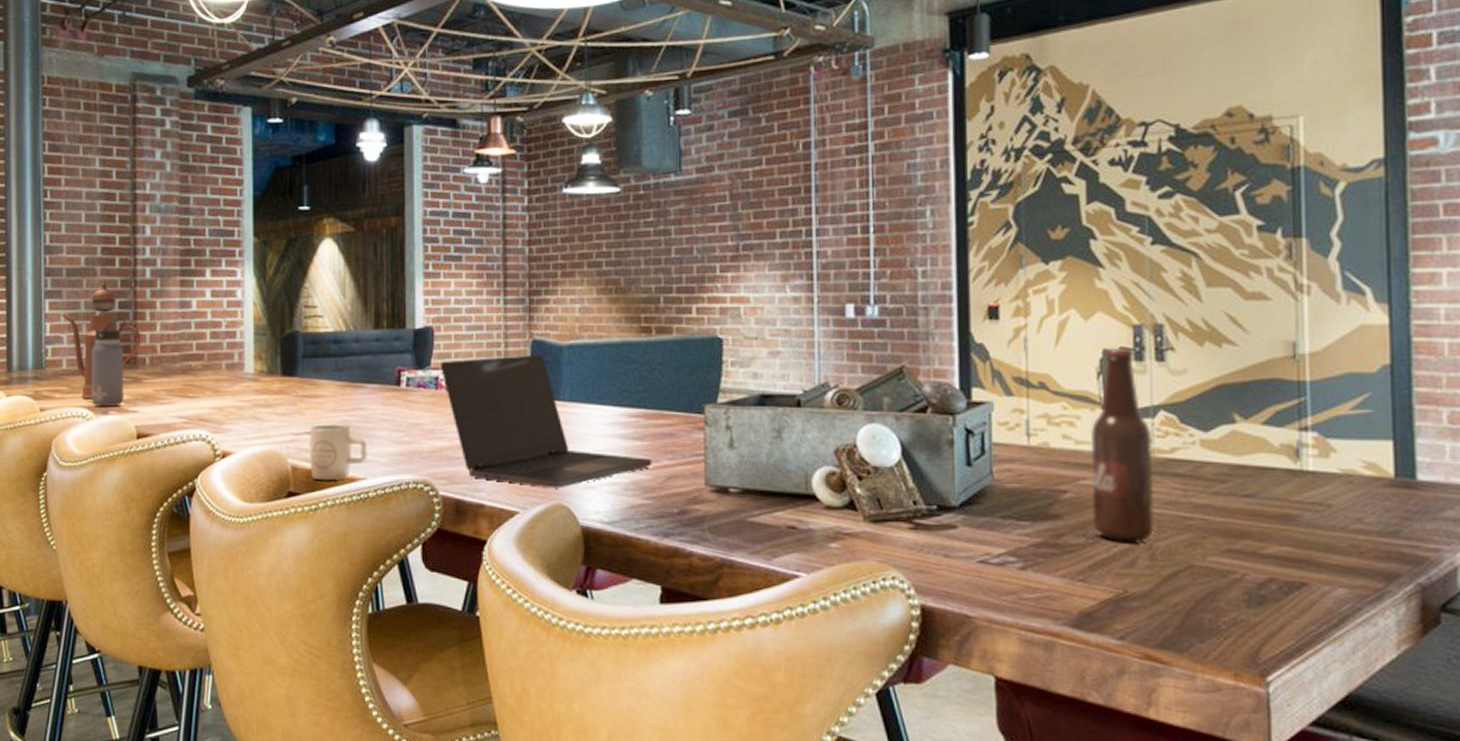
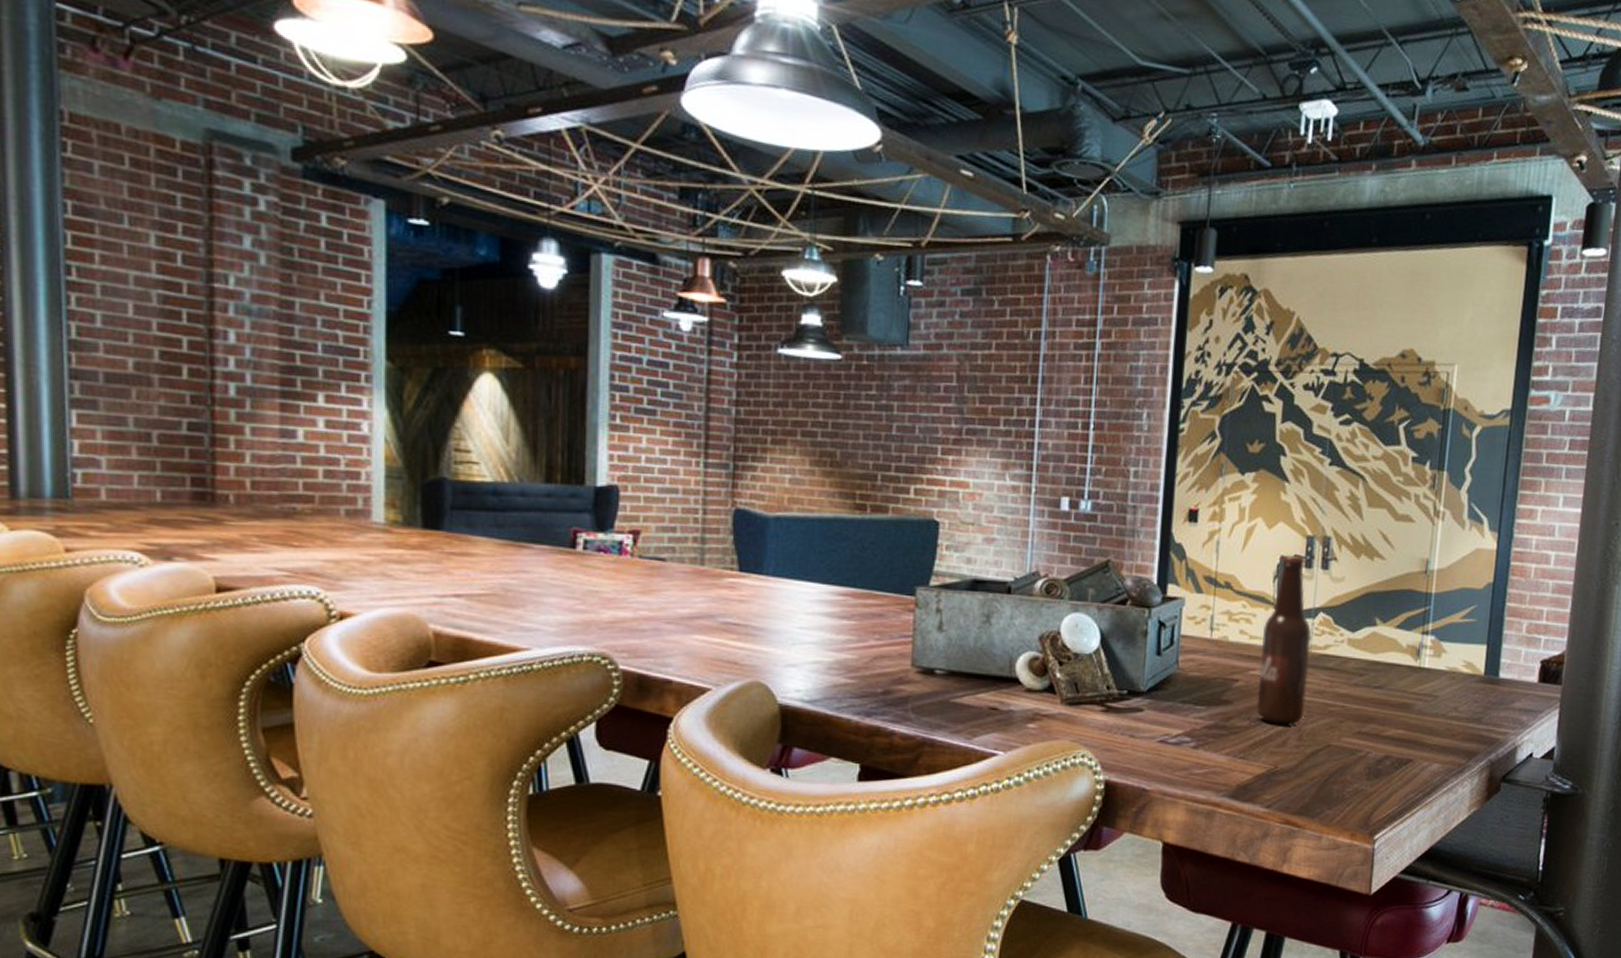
coffeepot: present [62,280,142,399] -> none [98,393,223,540]
water bottle: present [91,317,126,408] -> none [145,442,199,552]
mug: present [309,424,367,481] -> none [458,586,532,650]
laptop: present [439,354,653,489] -> none [625,524,859,666]

